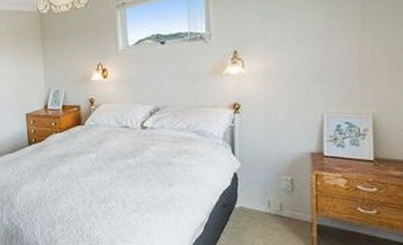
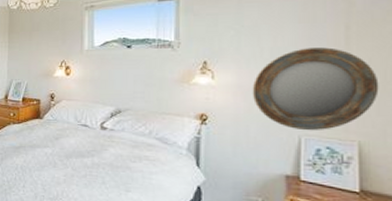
home mirror: none [279,26,390,109] -> present [252,47,379,131]

